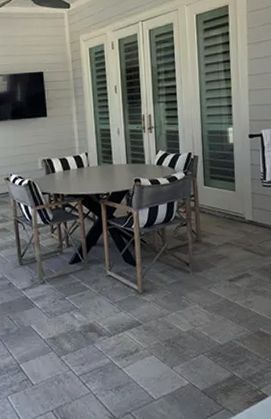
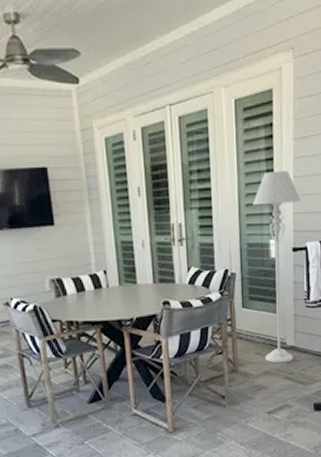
floor lamp: none [212,70,256,236] -> present [252,171,301,364]

